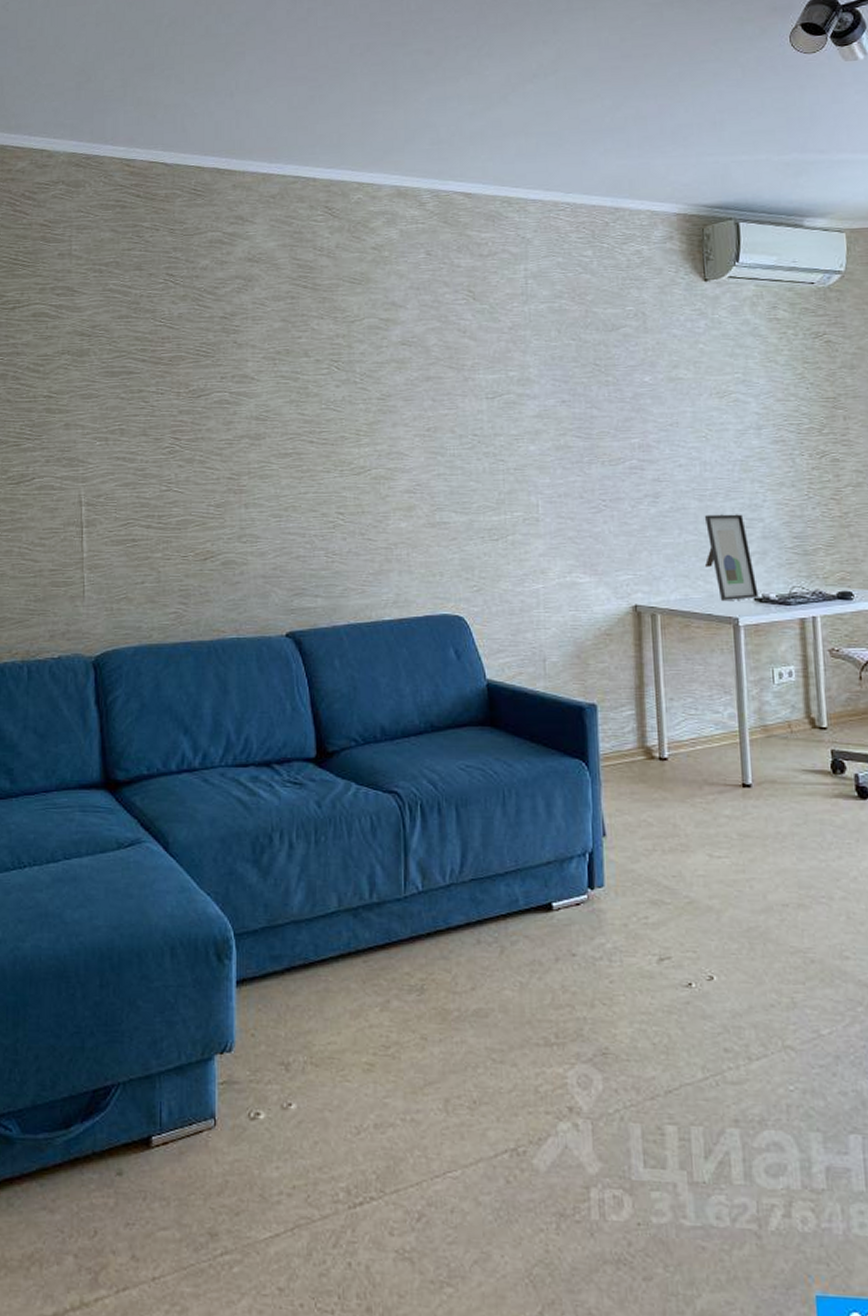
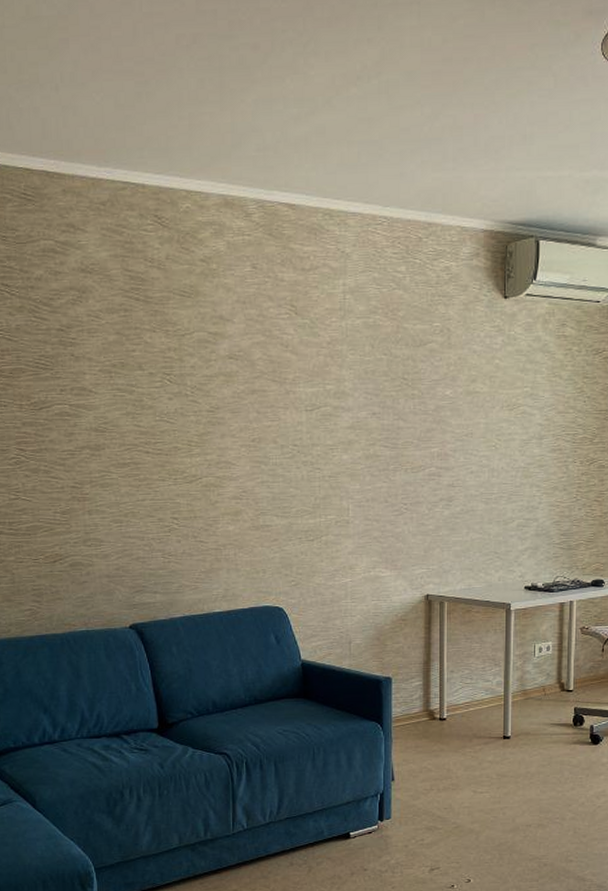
picture frame: present [704,514,759,602] -> none [487,515,528,590]

